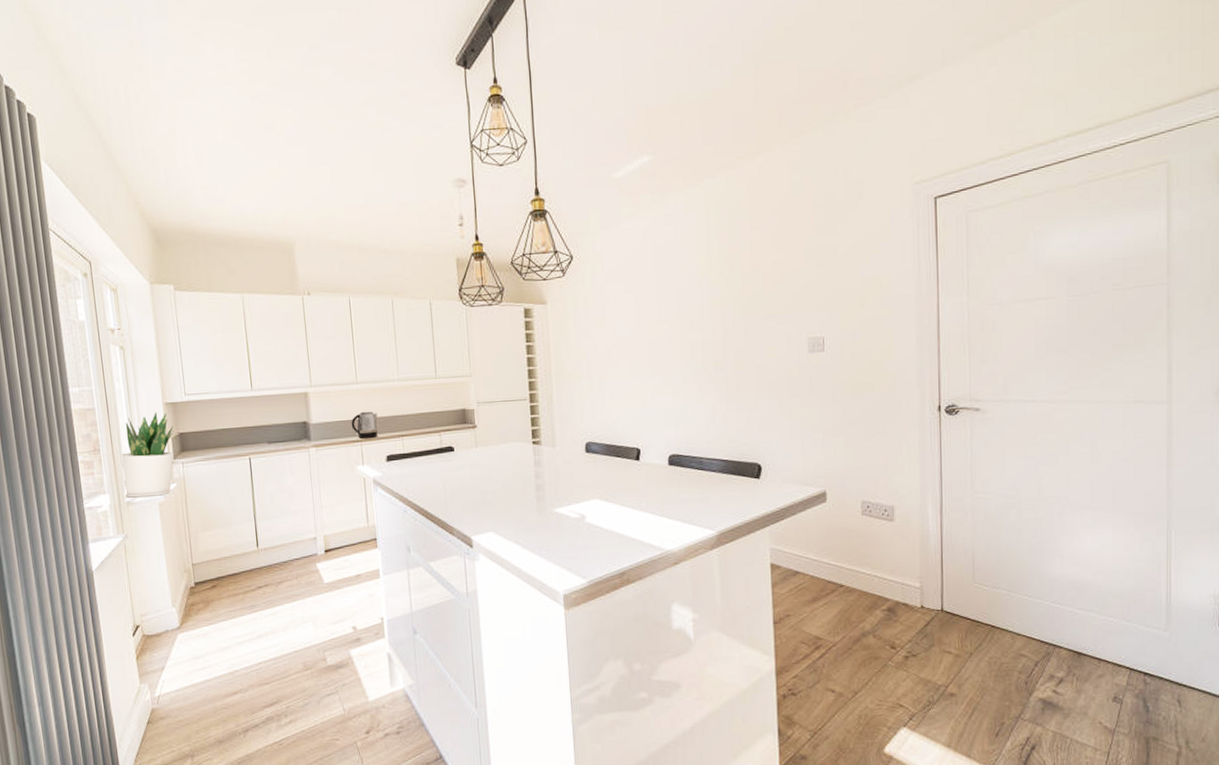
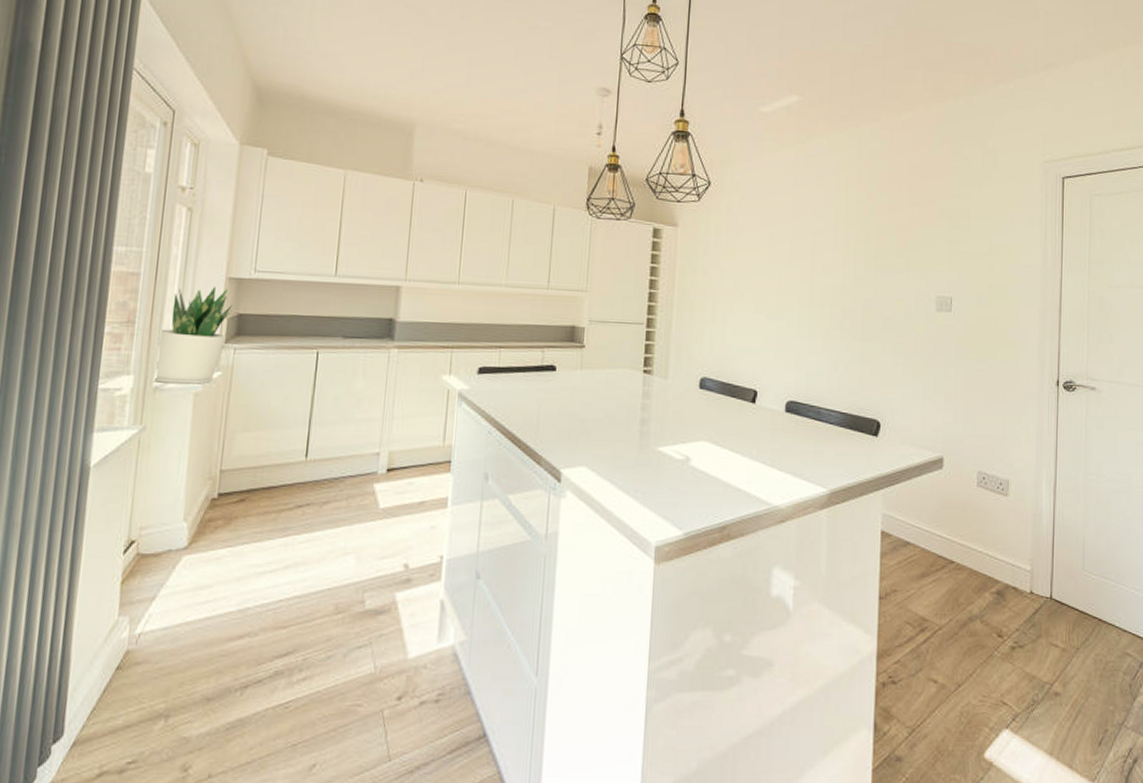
kettle: present [351,411,378,439] -> none [444,315,476,346]

